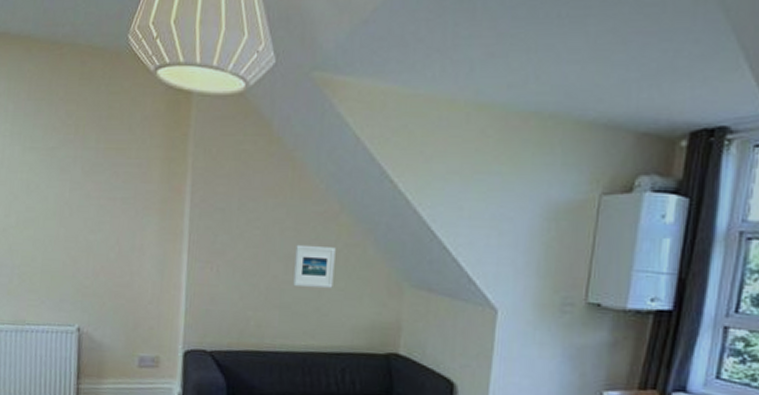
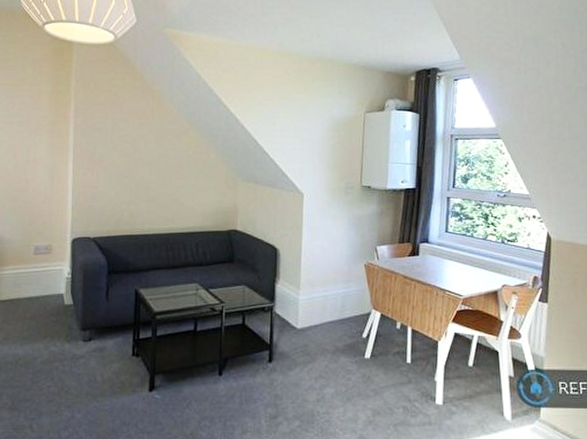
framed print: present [293,244,336,288] -> none [157,153,187,184]

